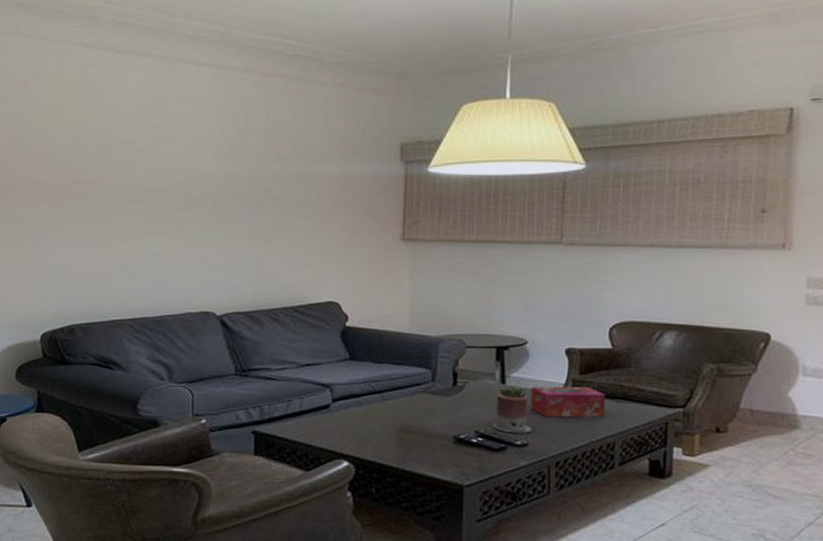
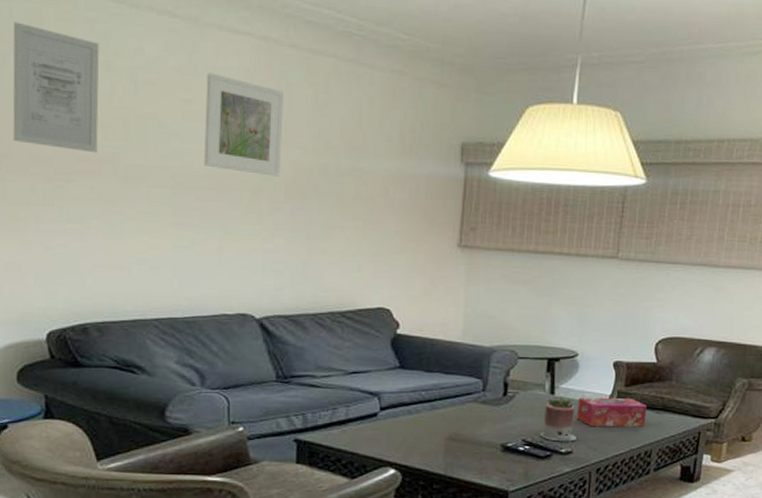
wall art: none [21,74,90,176] -> present [13,22,100,153]
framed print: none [172,100,240,186] -> present [204,72,283,177]

